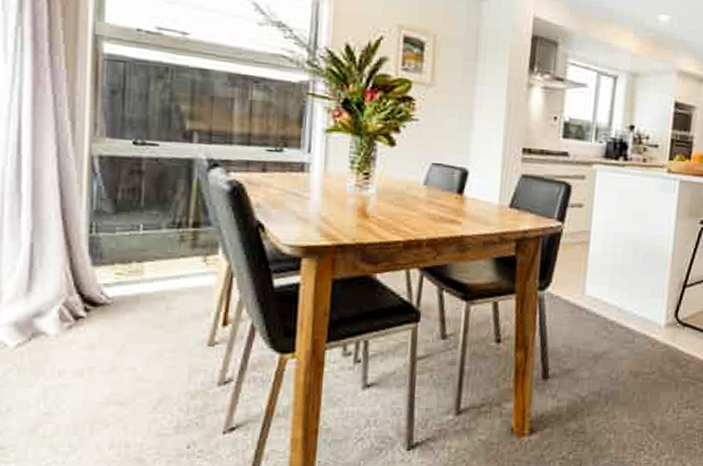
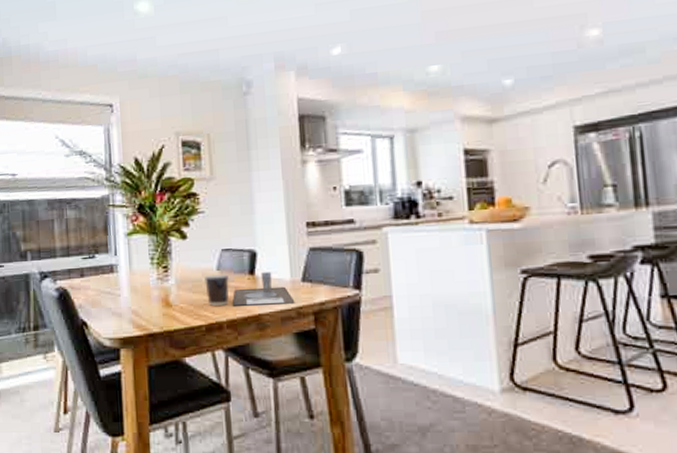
mug: none [408,189,437,223] -> present [203,273,230,306]
place setting: none [436,193,500,229] -> present [233,272,295,306]

